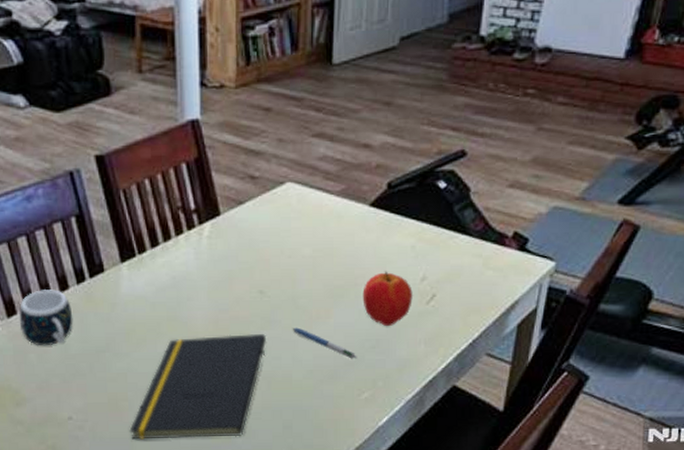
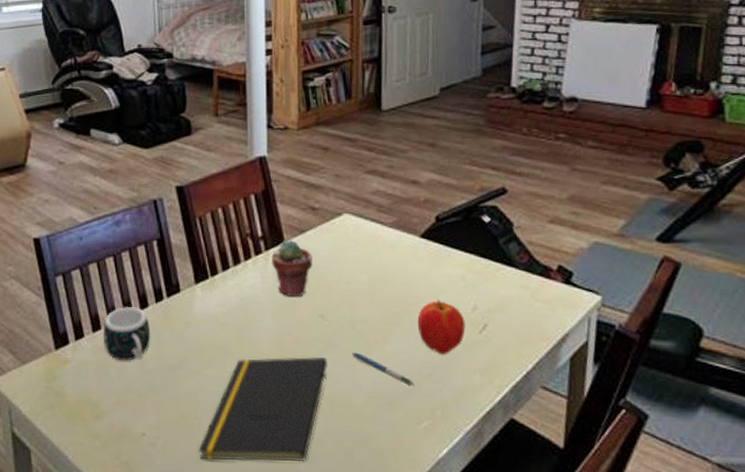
potted succulent: none [206,211,251,274] -> present [272,239,313,297]

